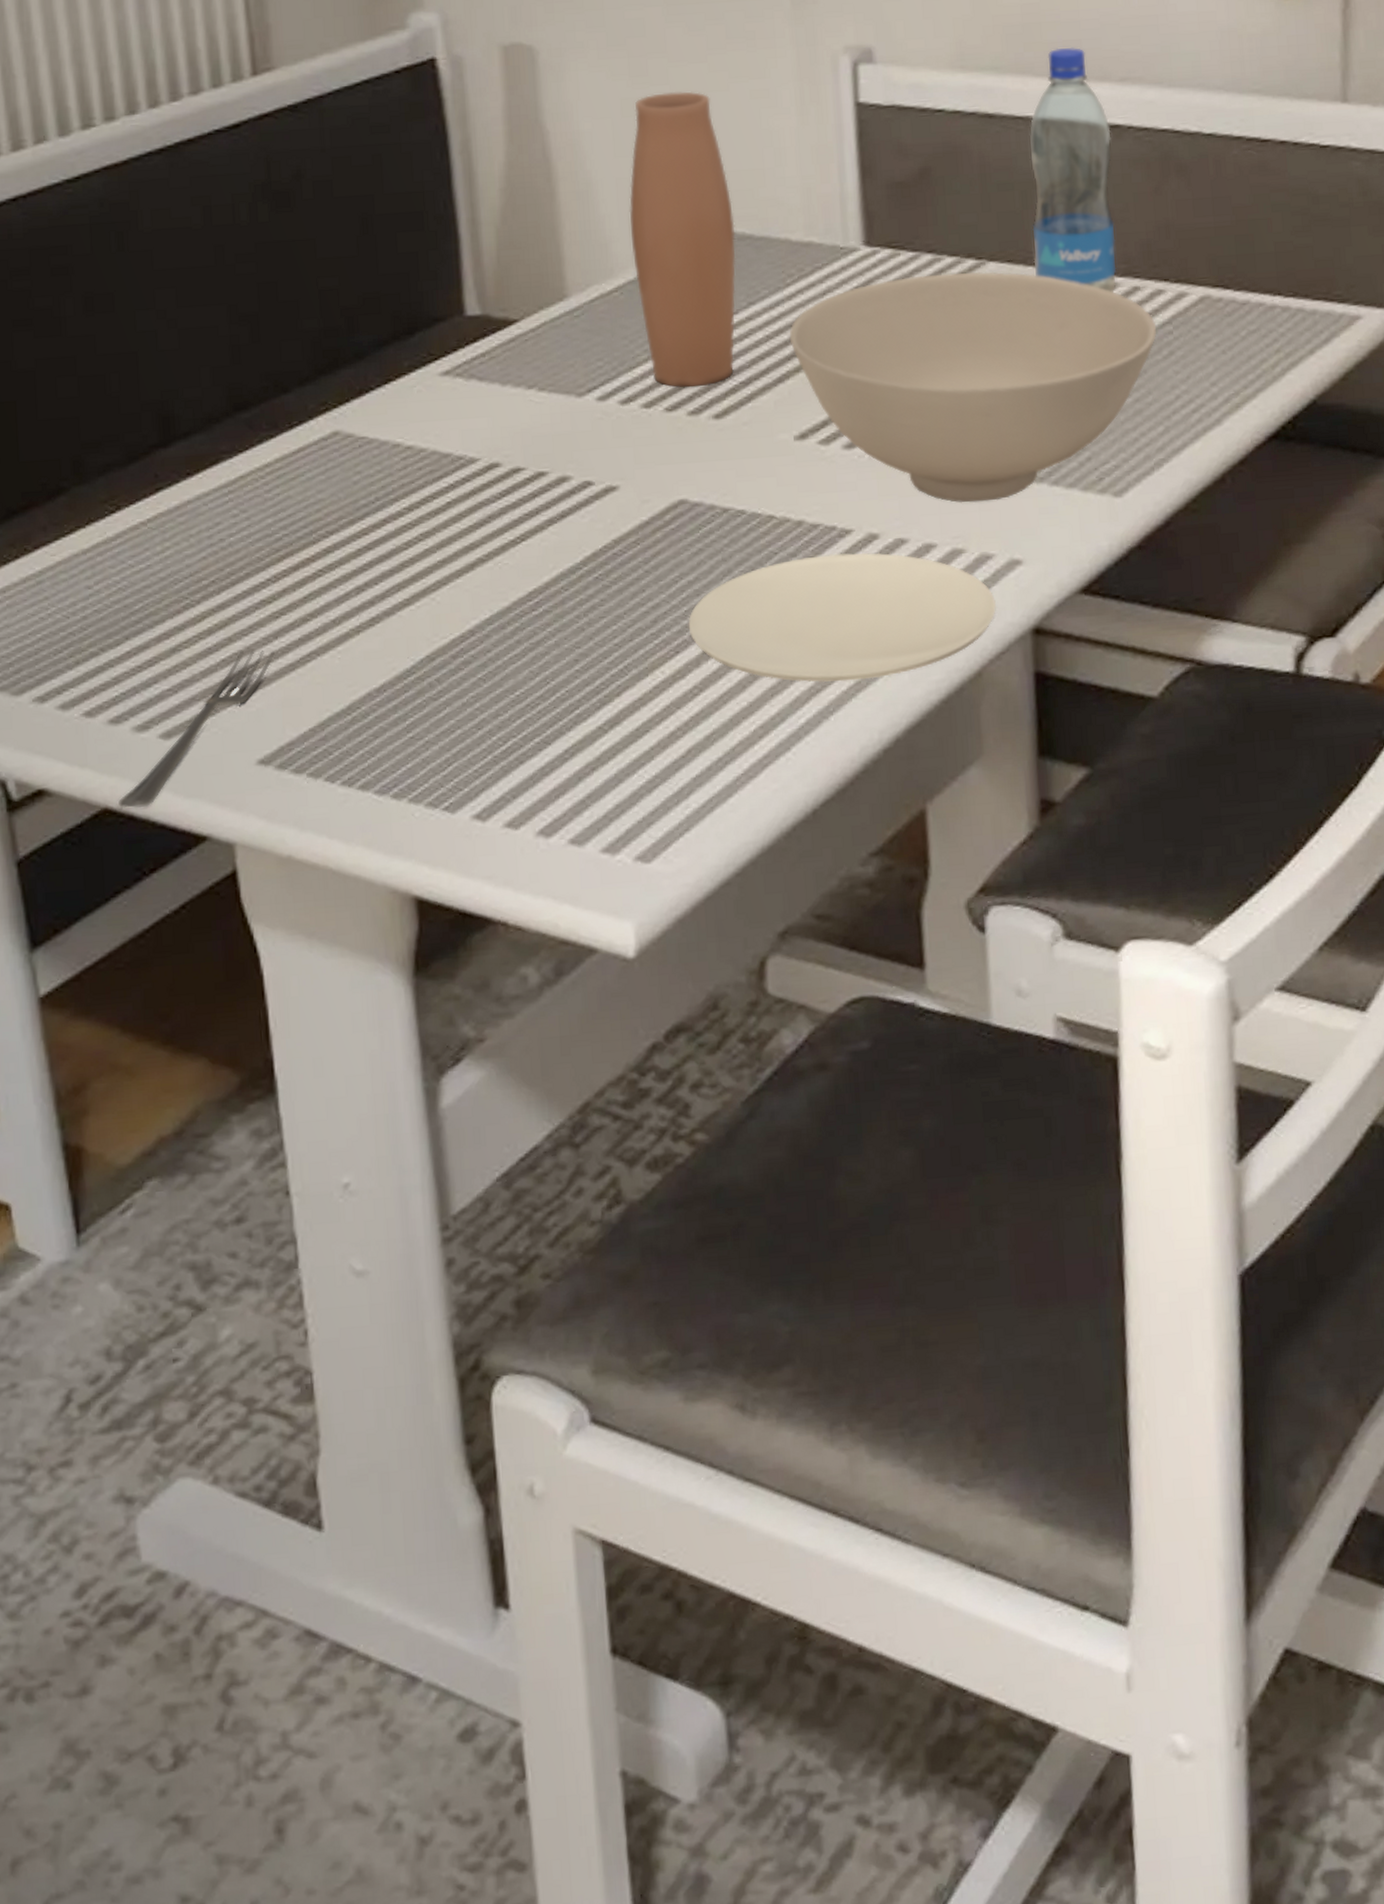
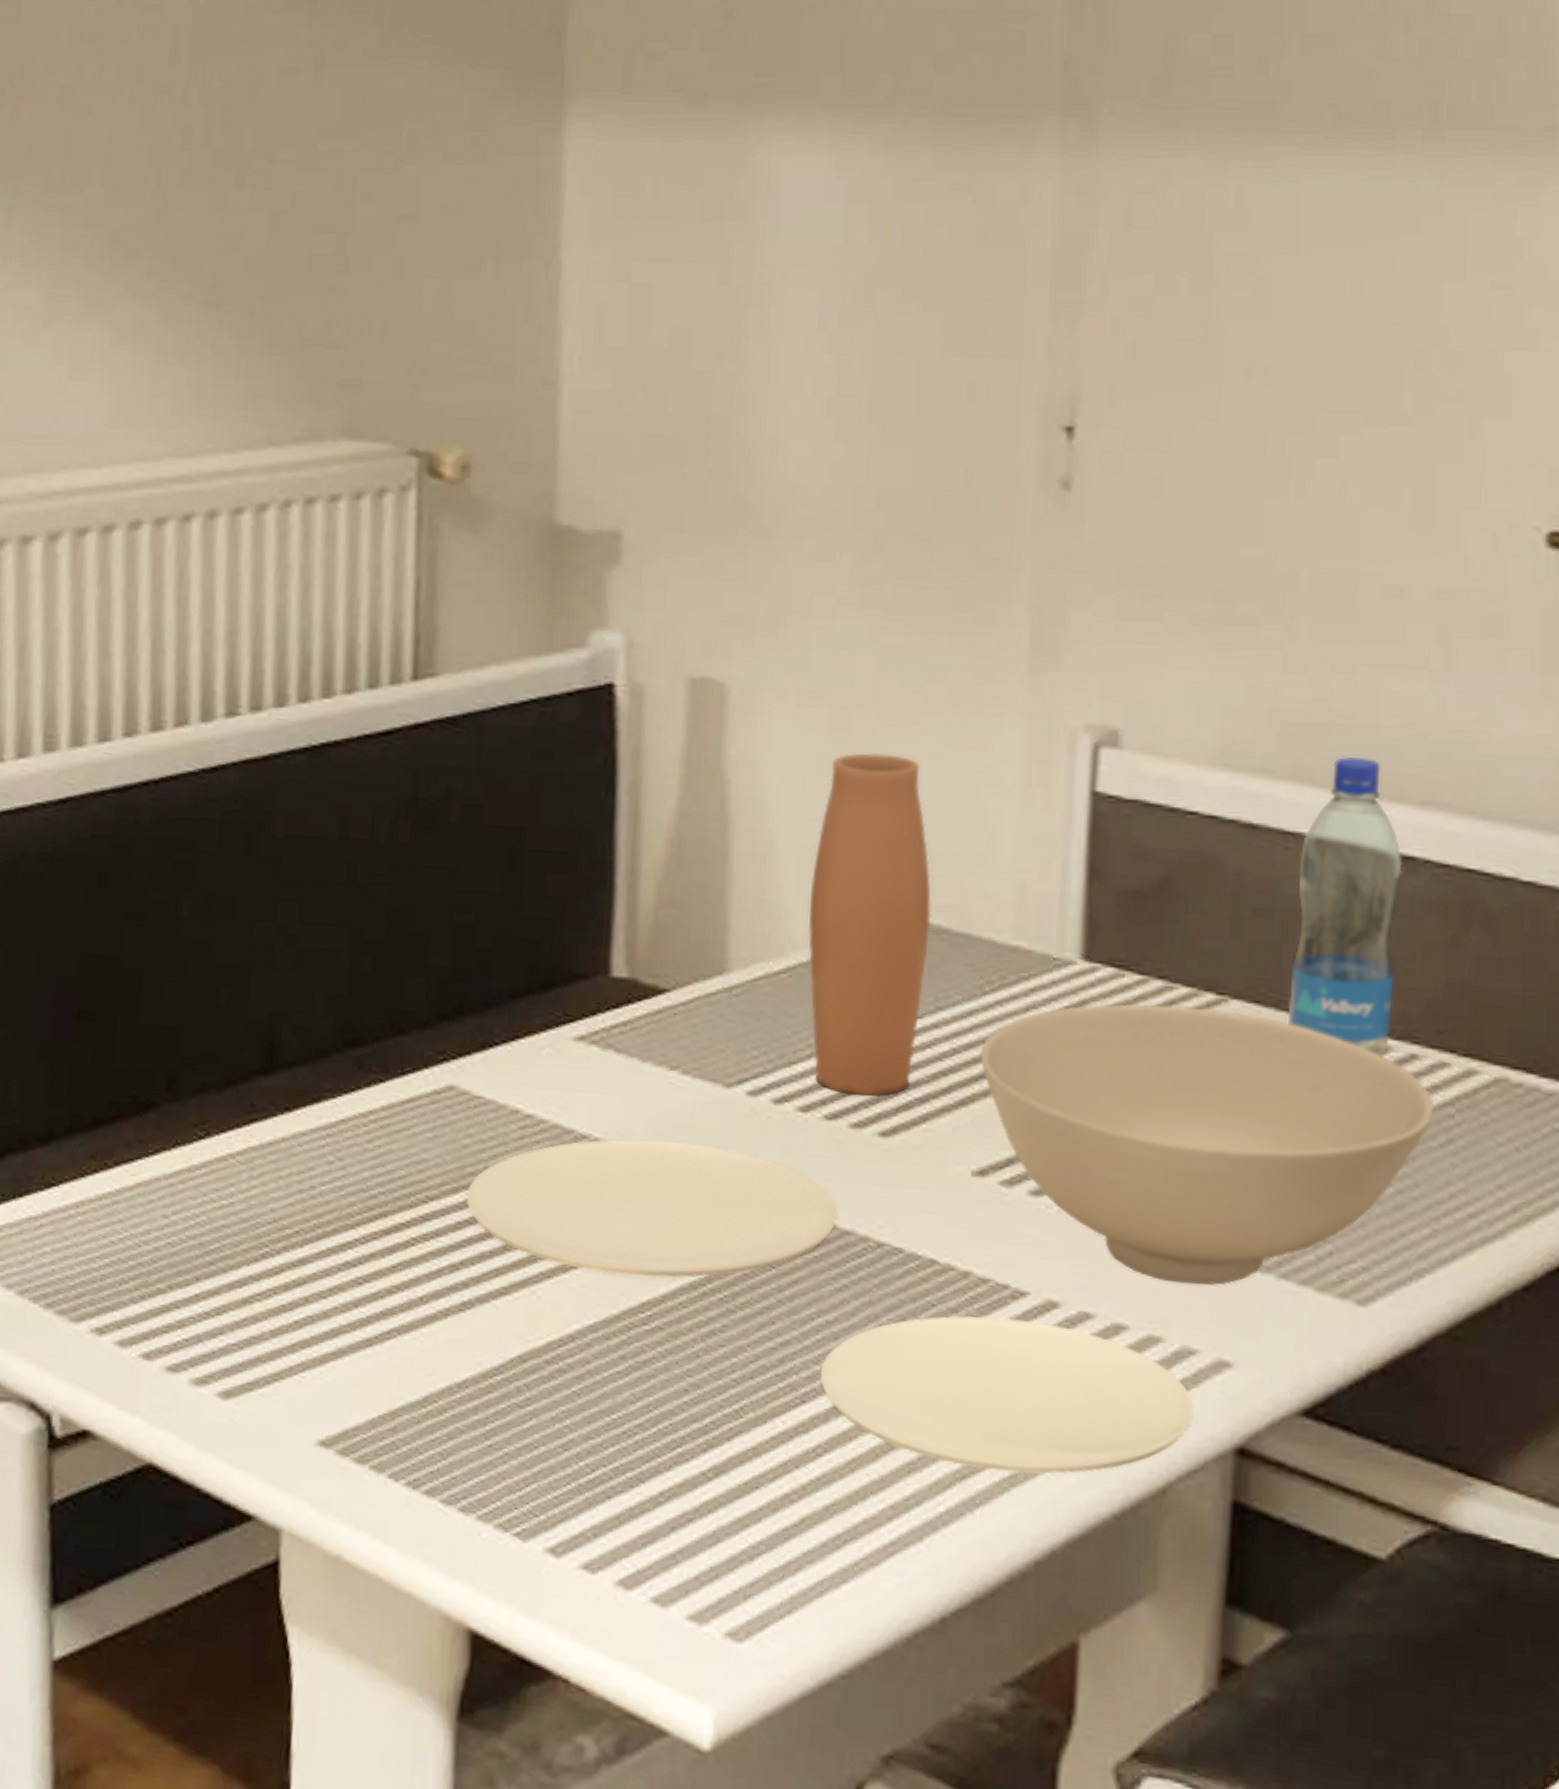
fork: present [118,650,275,808] -> none [164,1314,353,1470]
plate: none [362,448,687,573] -> present [466,1138,838,1278]

